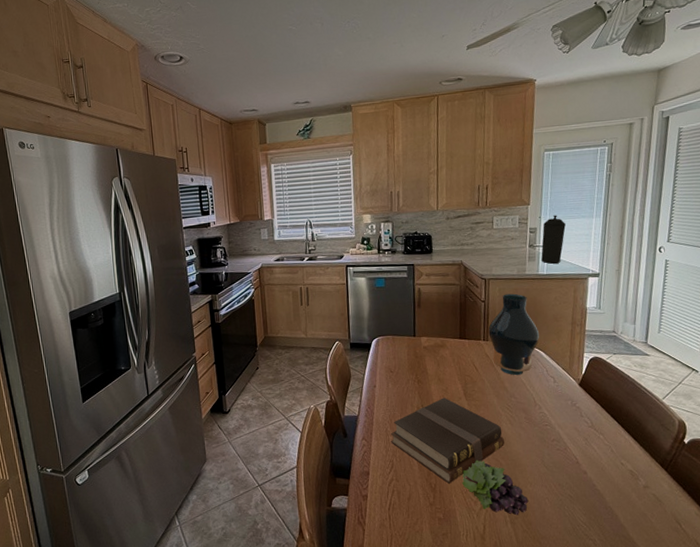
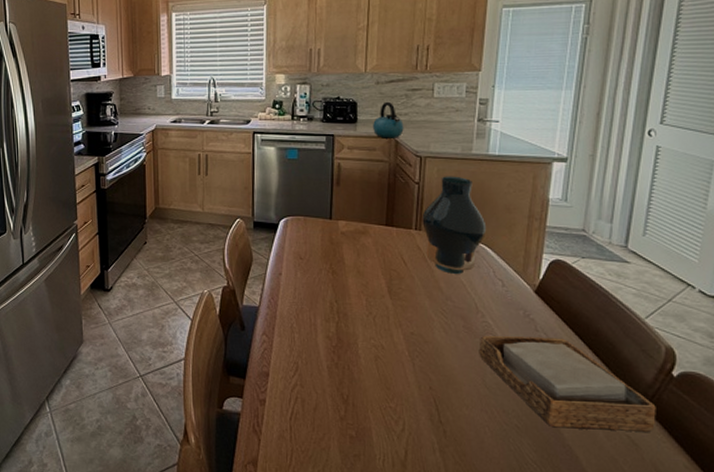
bible: present [390,397,504,484] -> none [296,294,436,396]
kettle: none [445,234,471,265] -> present [373,101,404,138]
fruit: present [462,460,529,516] -> none [381,371,463,443]
napkin holder: none [538,420,674,494] -> present [479,336,656,433]
canister: present [541,215,566,264] -> none [493,84,526,143]

